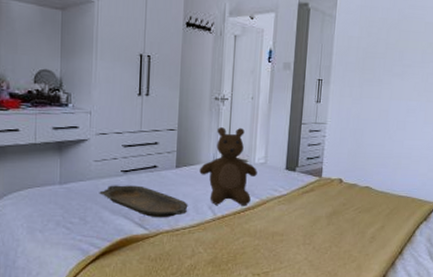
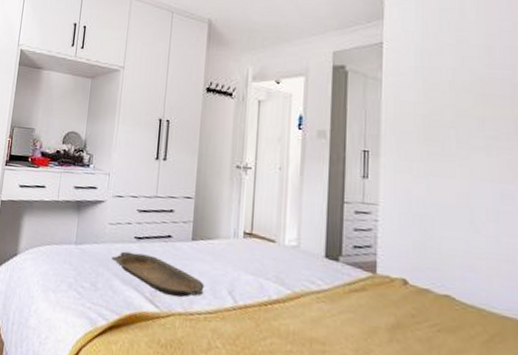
teddy bear: present [199,127,257,205] -> none [218,199,288,297]

